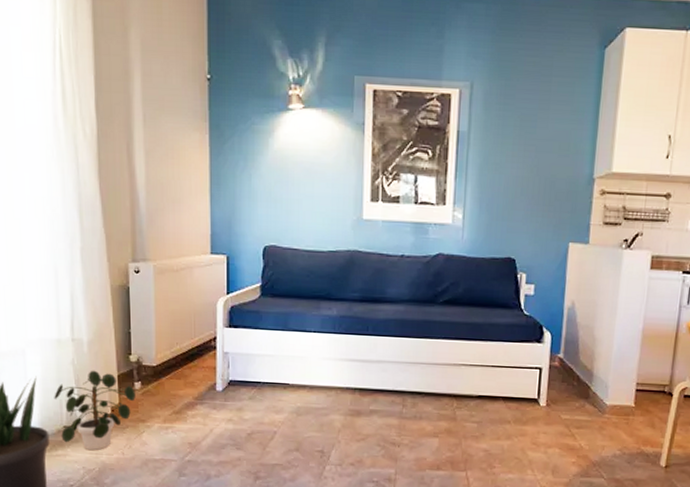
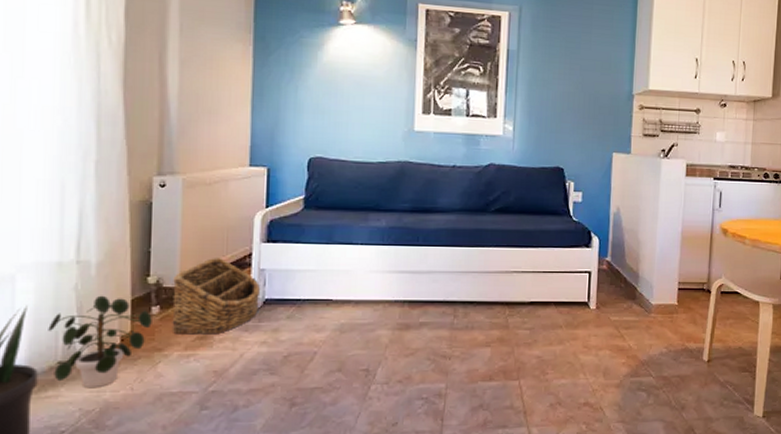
basket: none [151,339,224,410] -> present [172,257,260,335]

